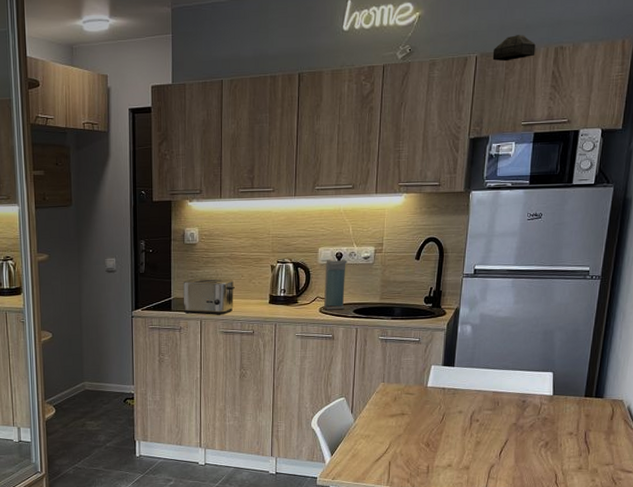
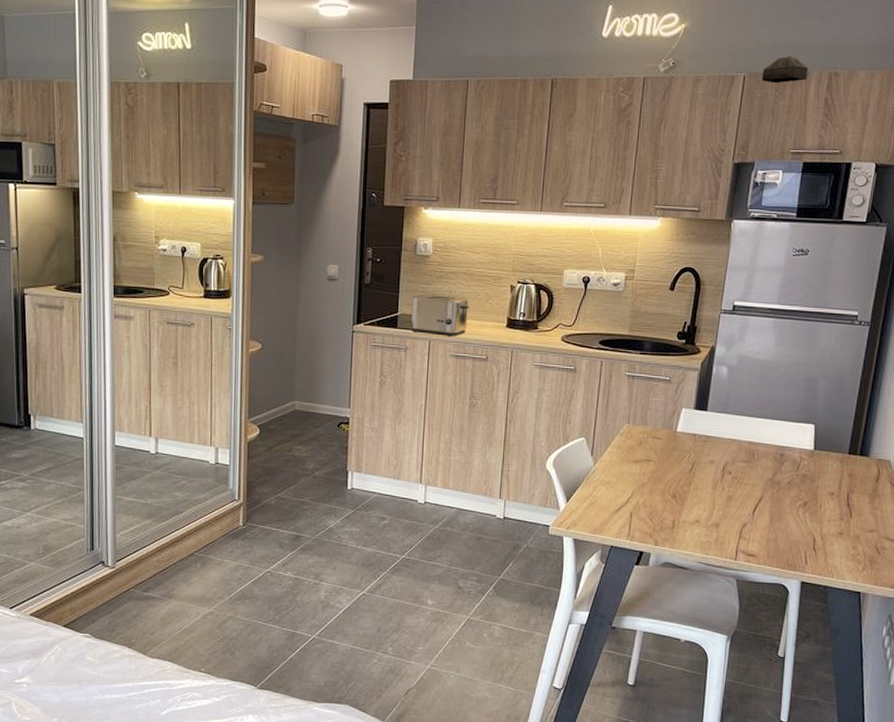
soap dispenser: present [323,259,347,310] -> none [566,284,595,340]

